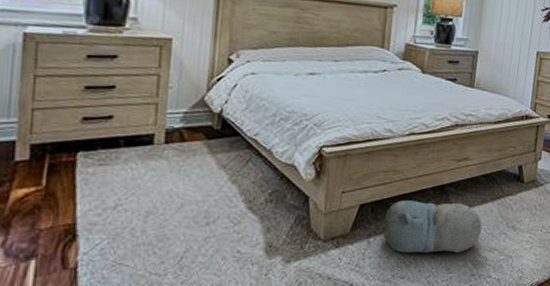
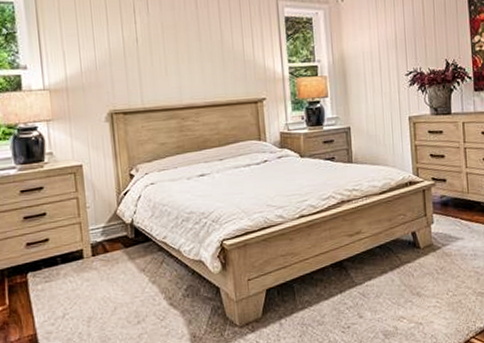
plush toy: present [383,200,483,253] -> none [291,276,387,331]

